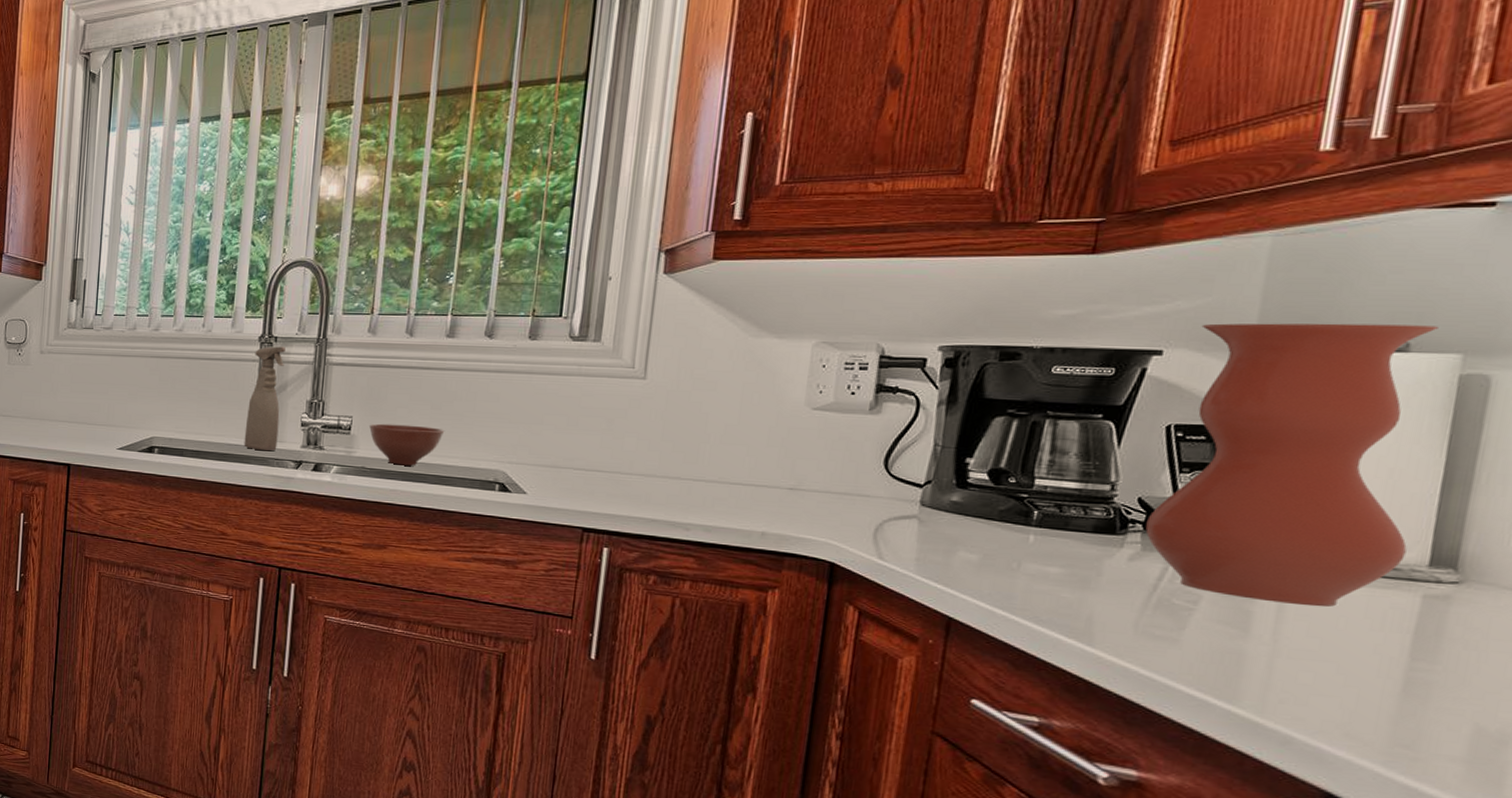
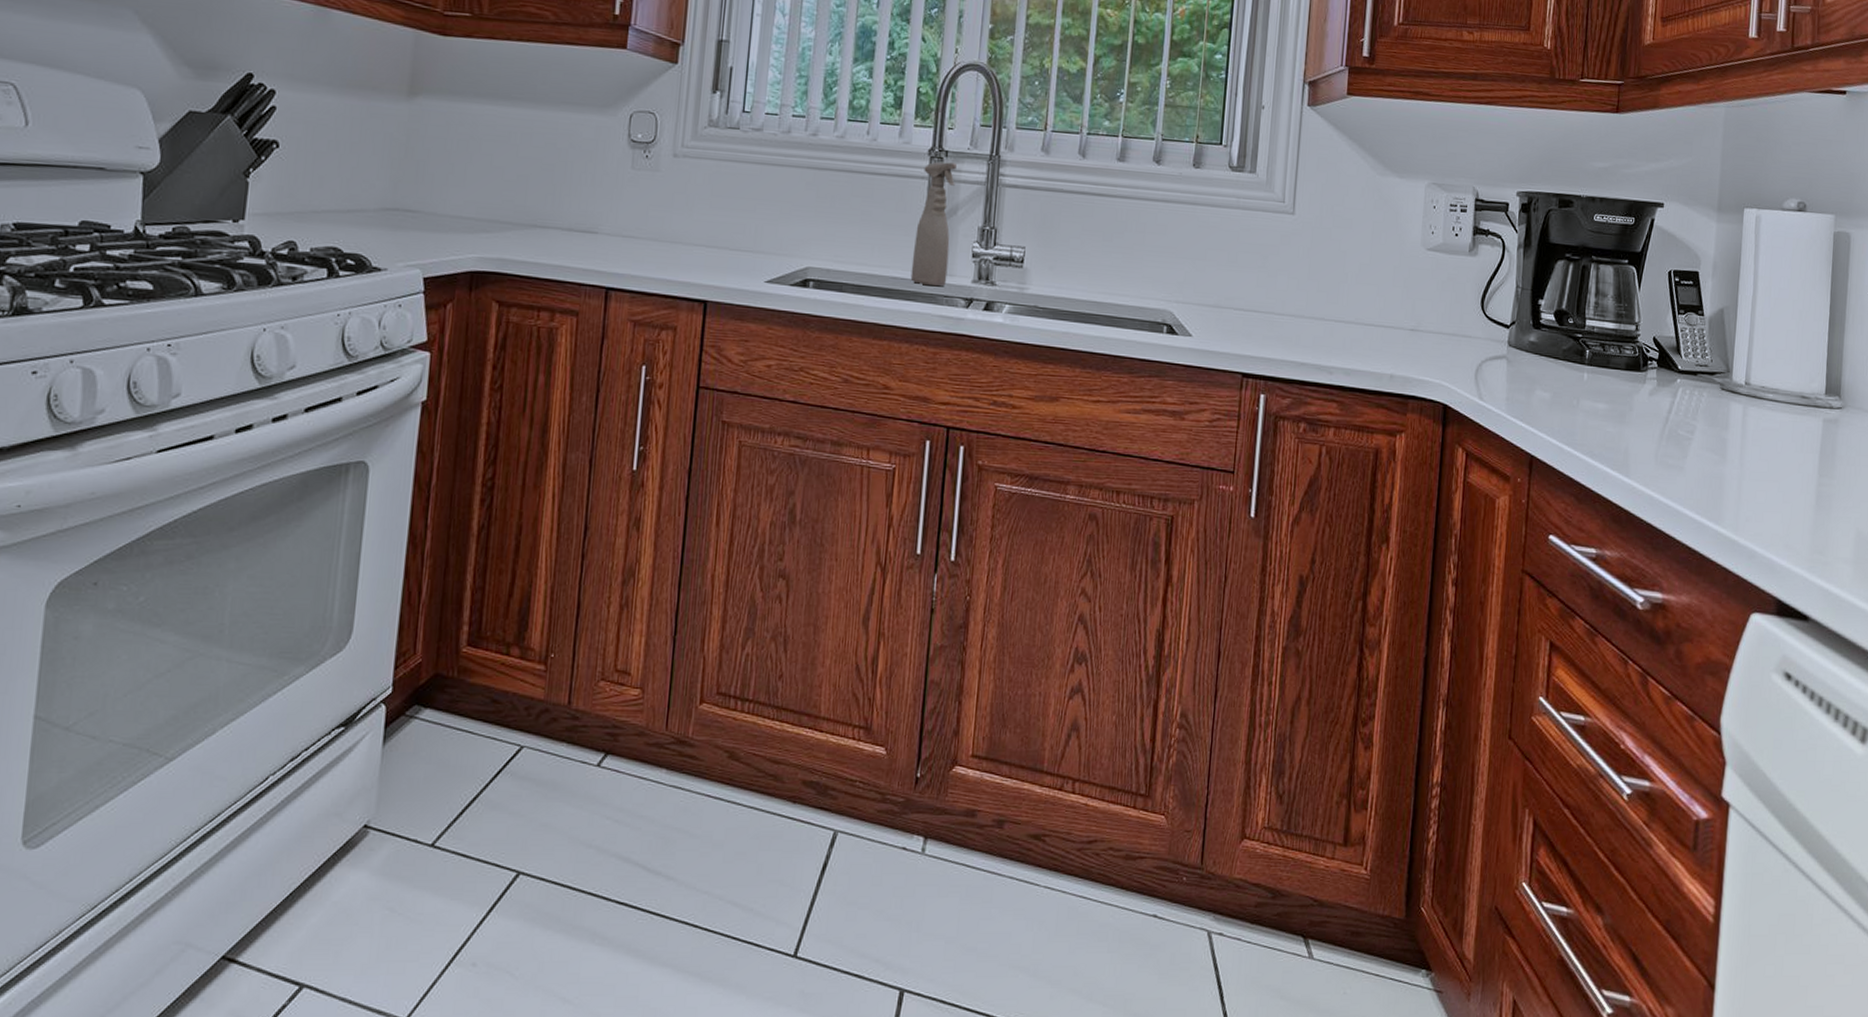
bowl: present [369,423,445,466] -> none [1042,255,1116,305]
vase: present [1145,323,1439,607] -> none [1659,181,1821,433]

